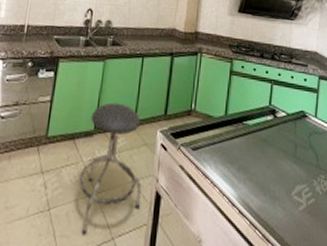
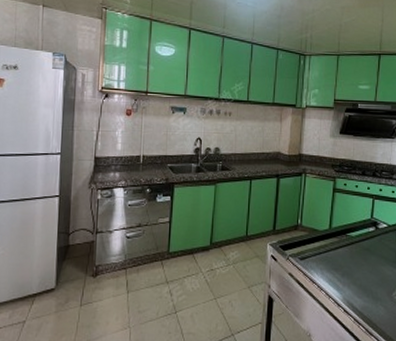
stool: present [78,102,142,236] -> none [199,221,256,333]

